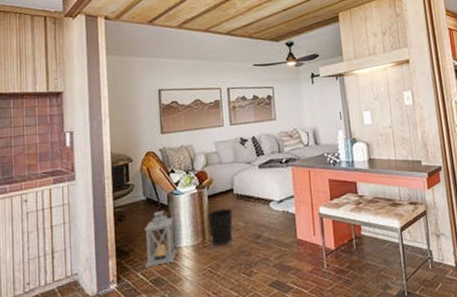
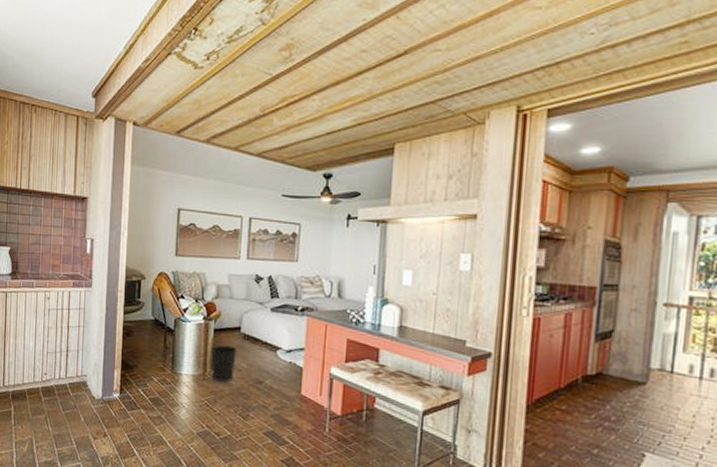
lantern: present [144,210,177,269] -> none [146,334,178,387]

